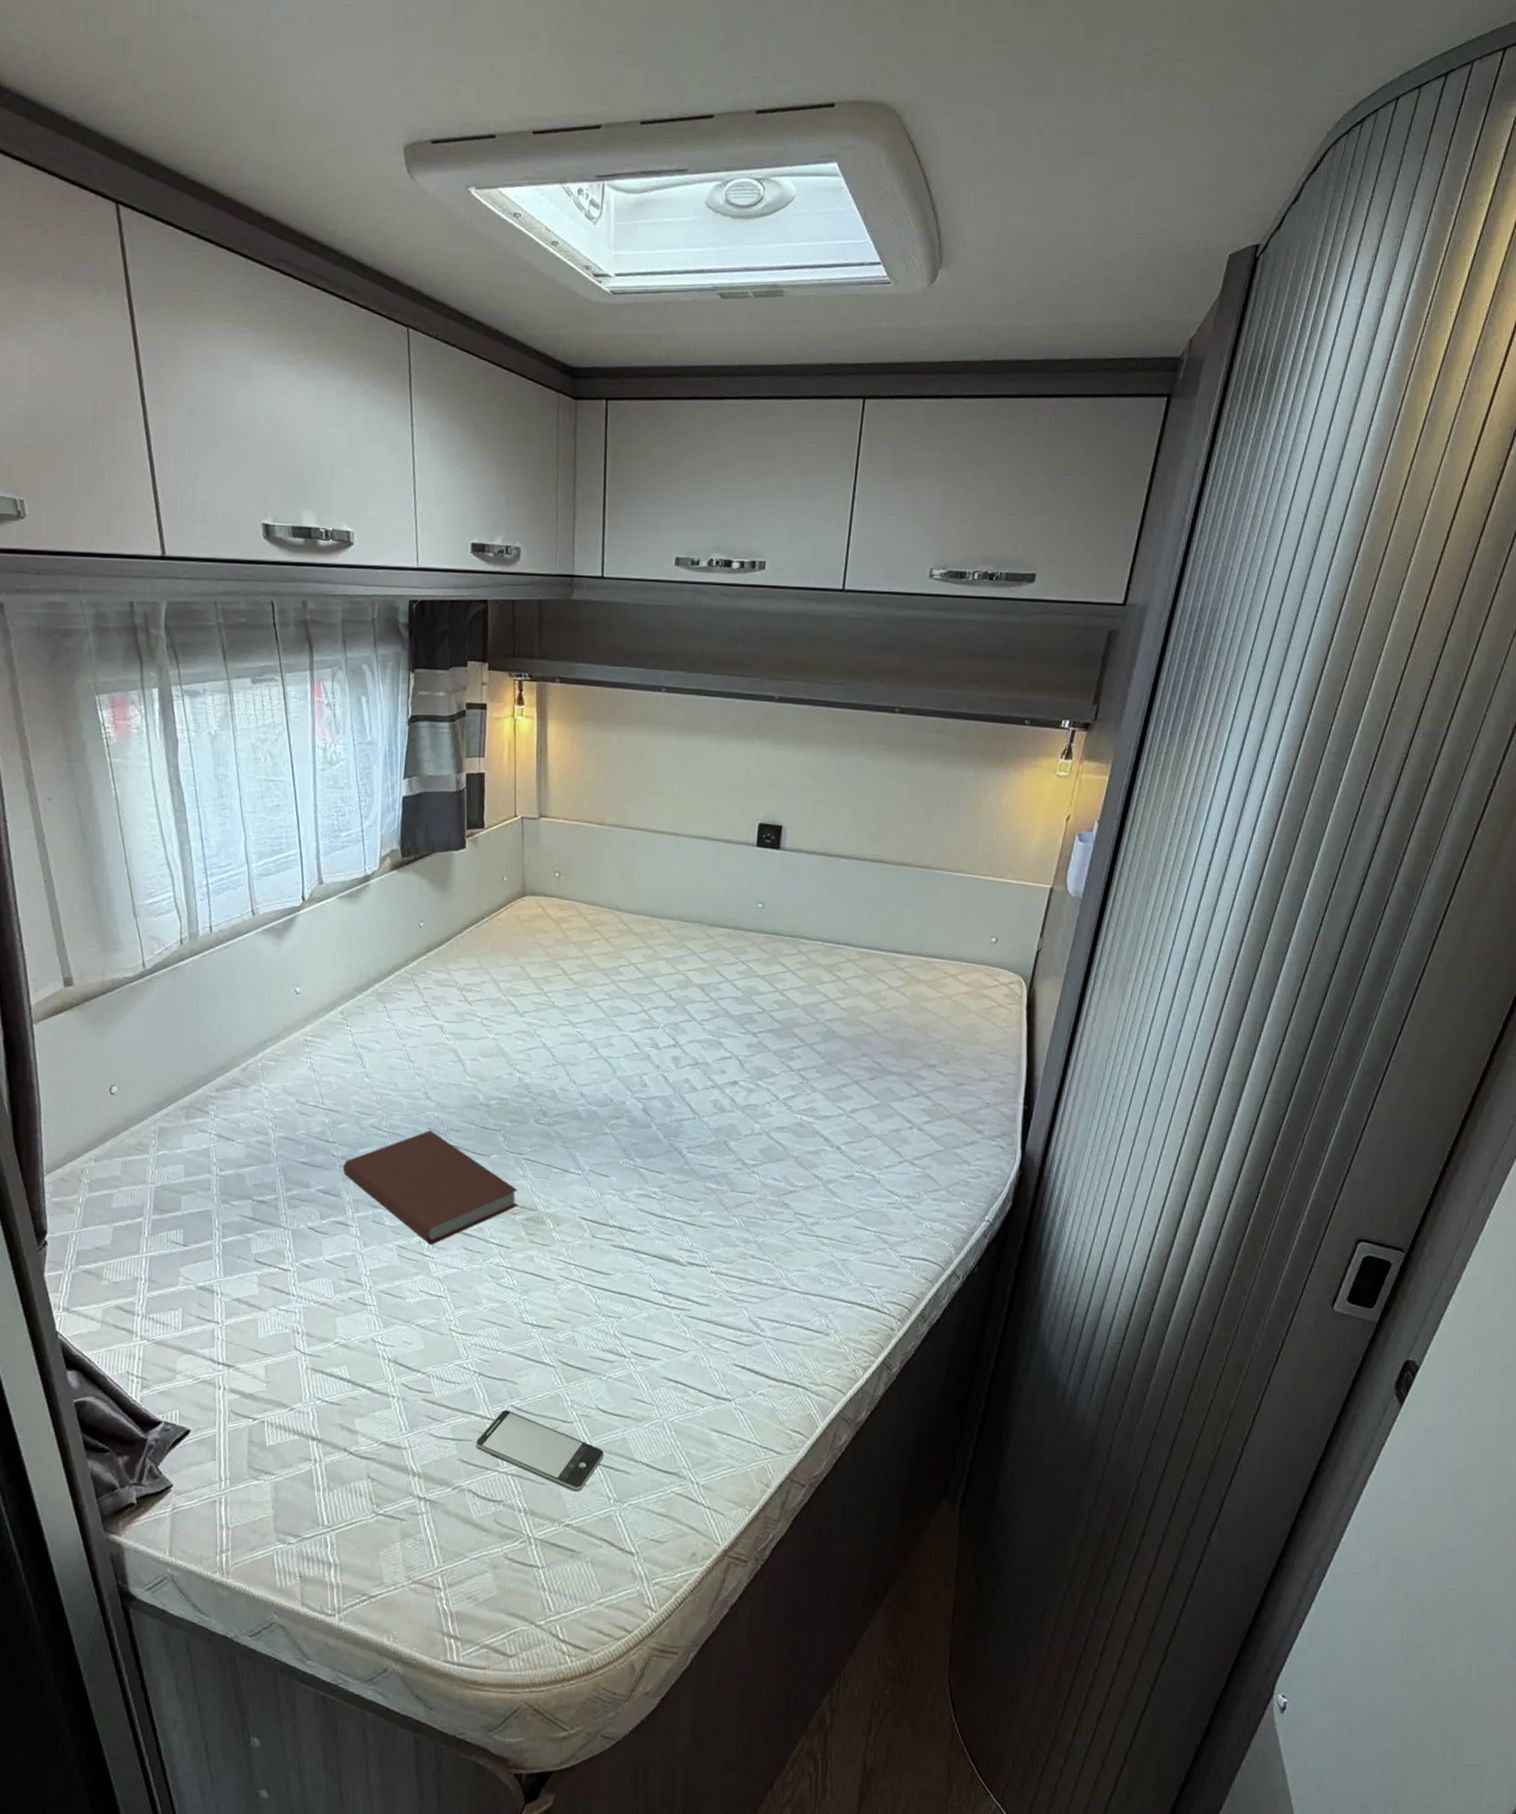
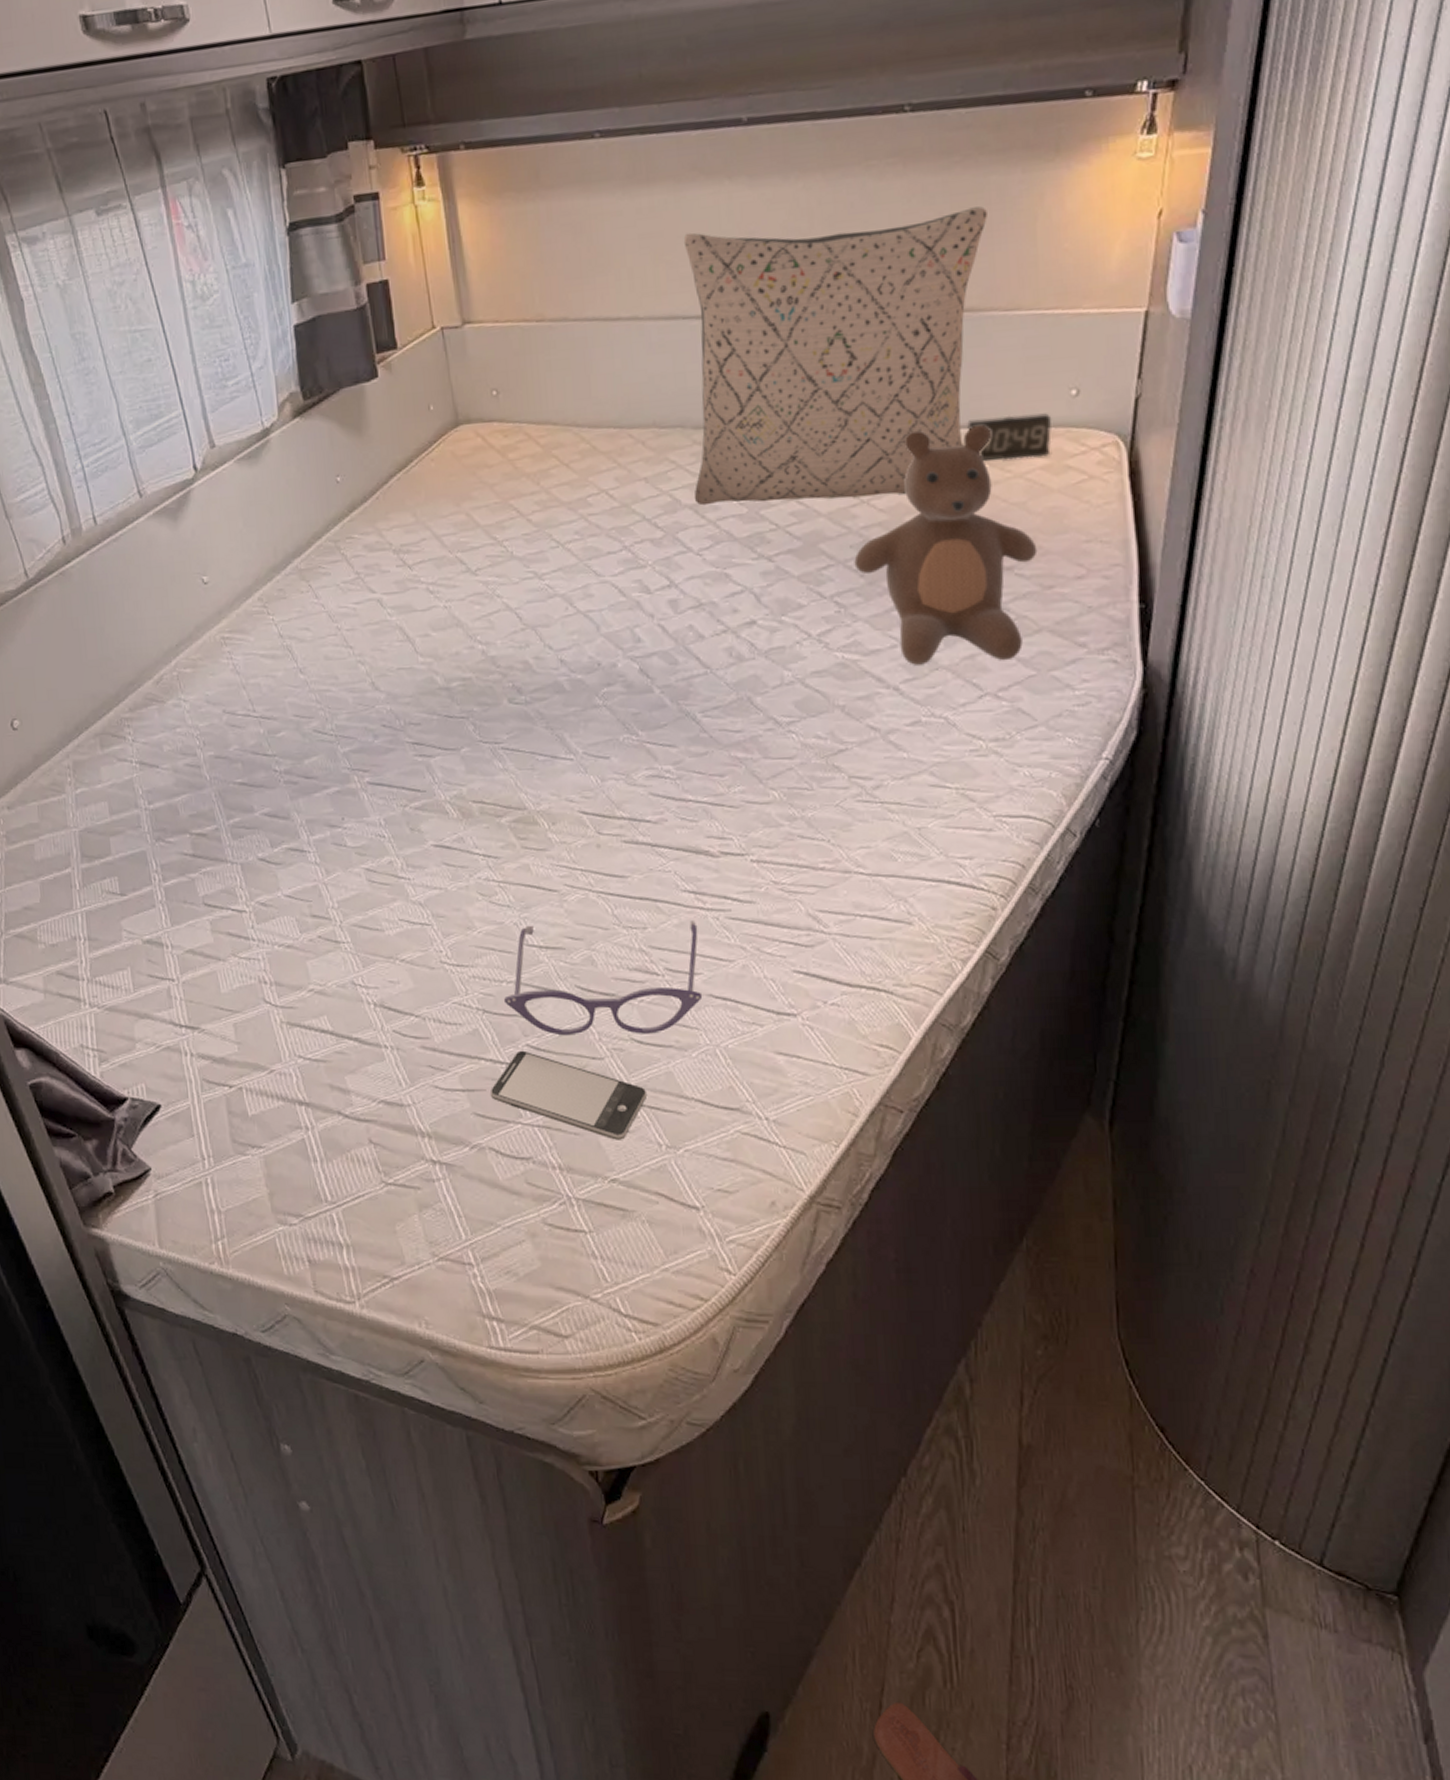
book: present [342,1130,518,1245] -> none [288,726,503,864]
eyeglasses: none [498,1306,661,1406] -> present [504,921,703,1036]
pillow: none [702,775,946,998] -> present [683,206,987,506]
teddy bear: none [818,951,955,1137] -> present [854,424,1038,665]
alarm clock: none [914,950,976,985] -> present [967,413,1052,461]

